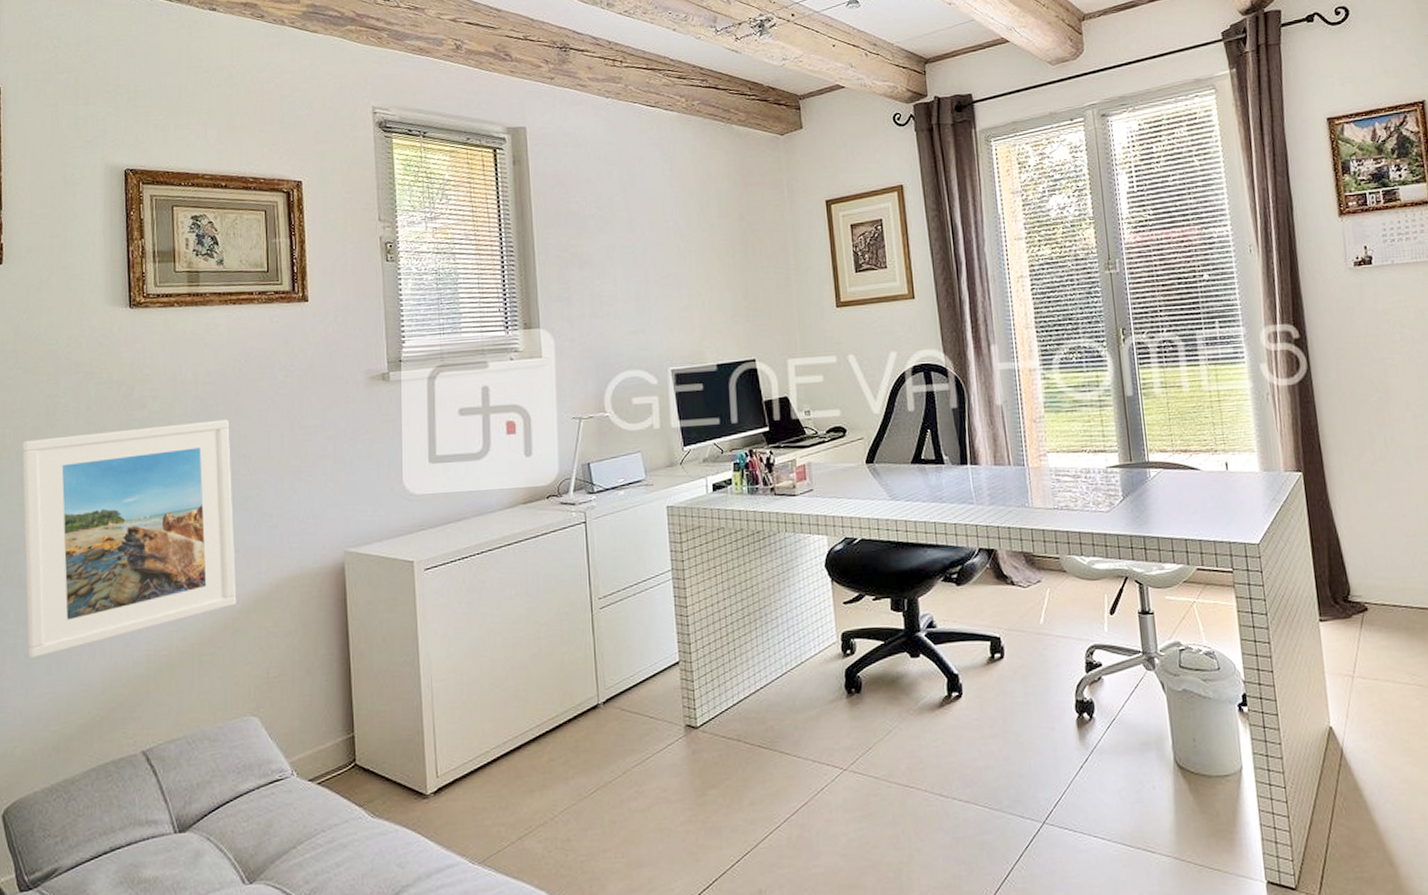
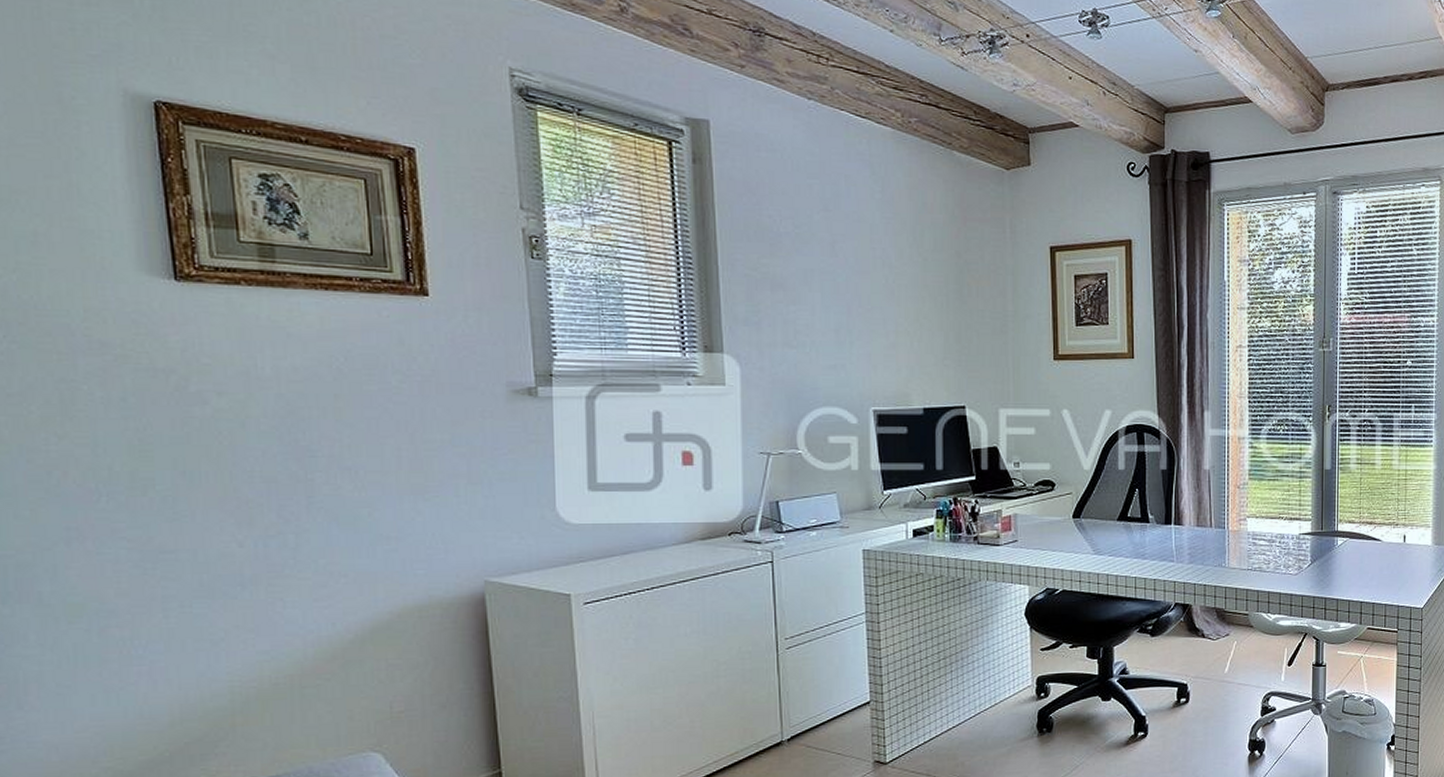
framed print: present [22,419,237,658] -> none [27,425,347,687]

